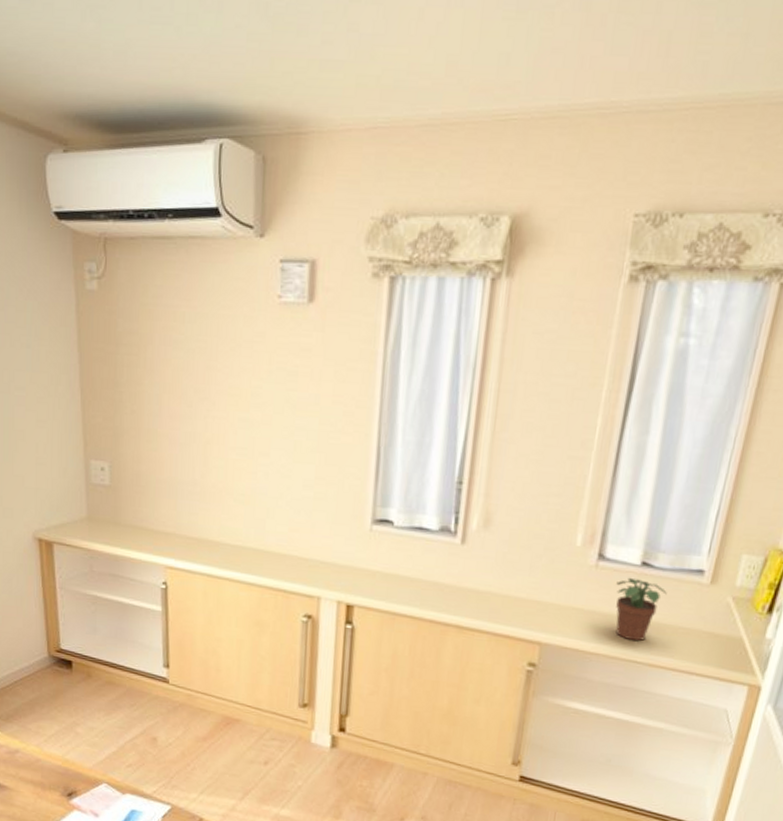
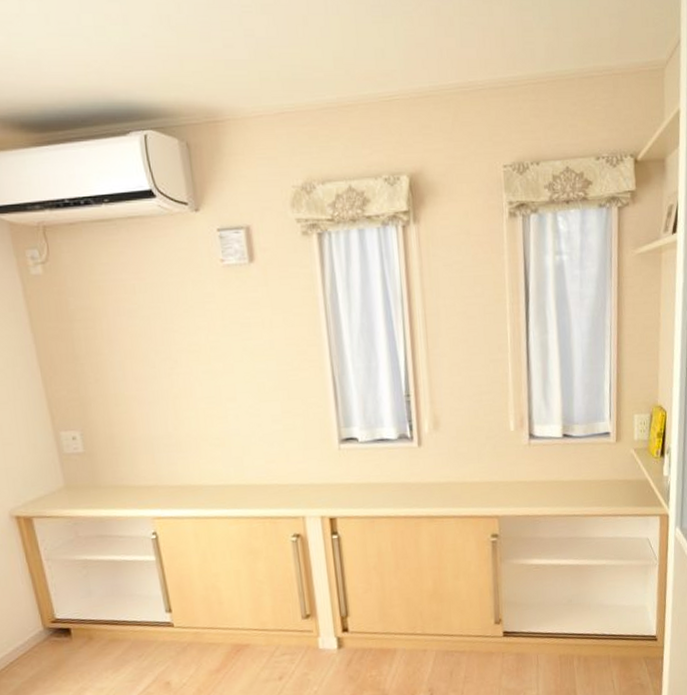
potted plant: present [615,577,667,642] -> none [547,448,586,499]

